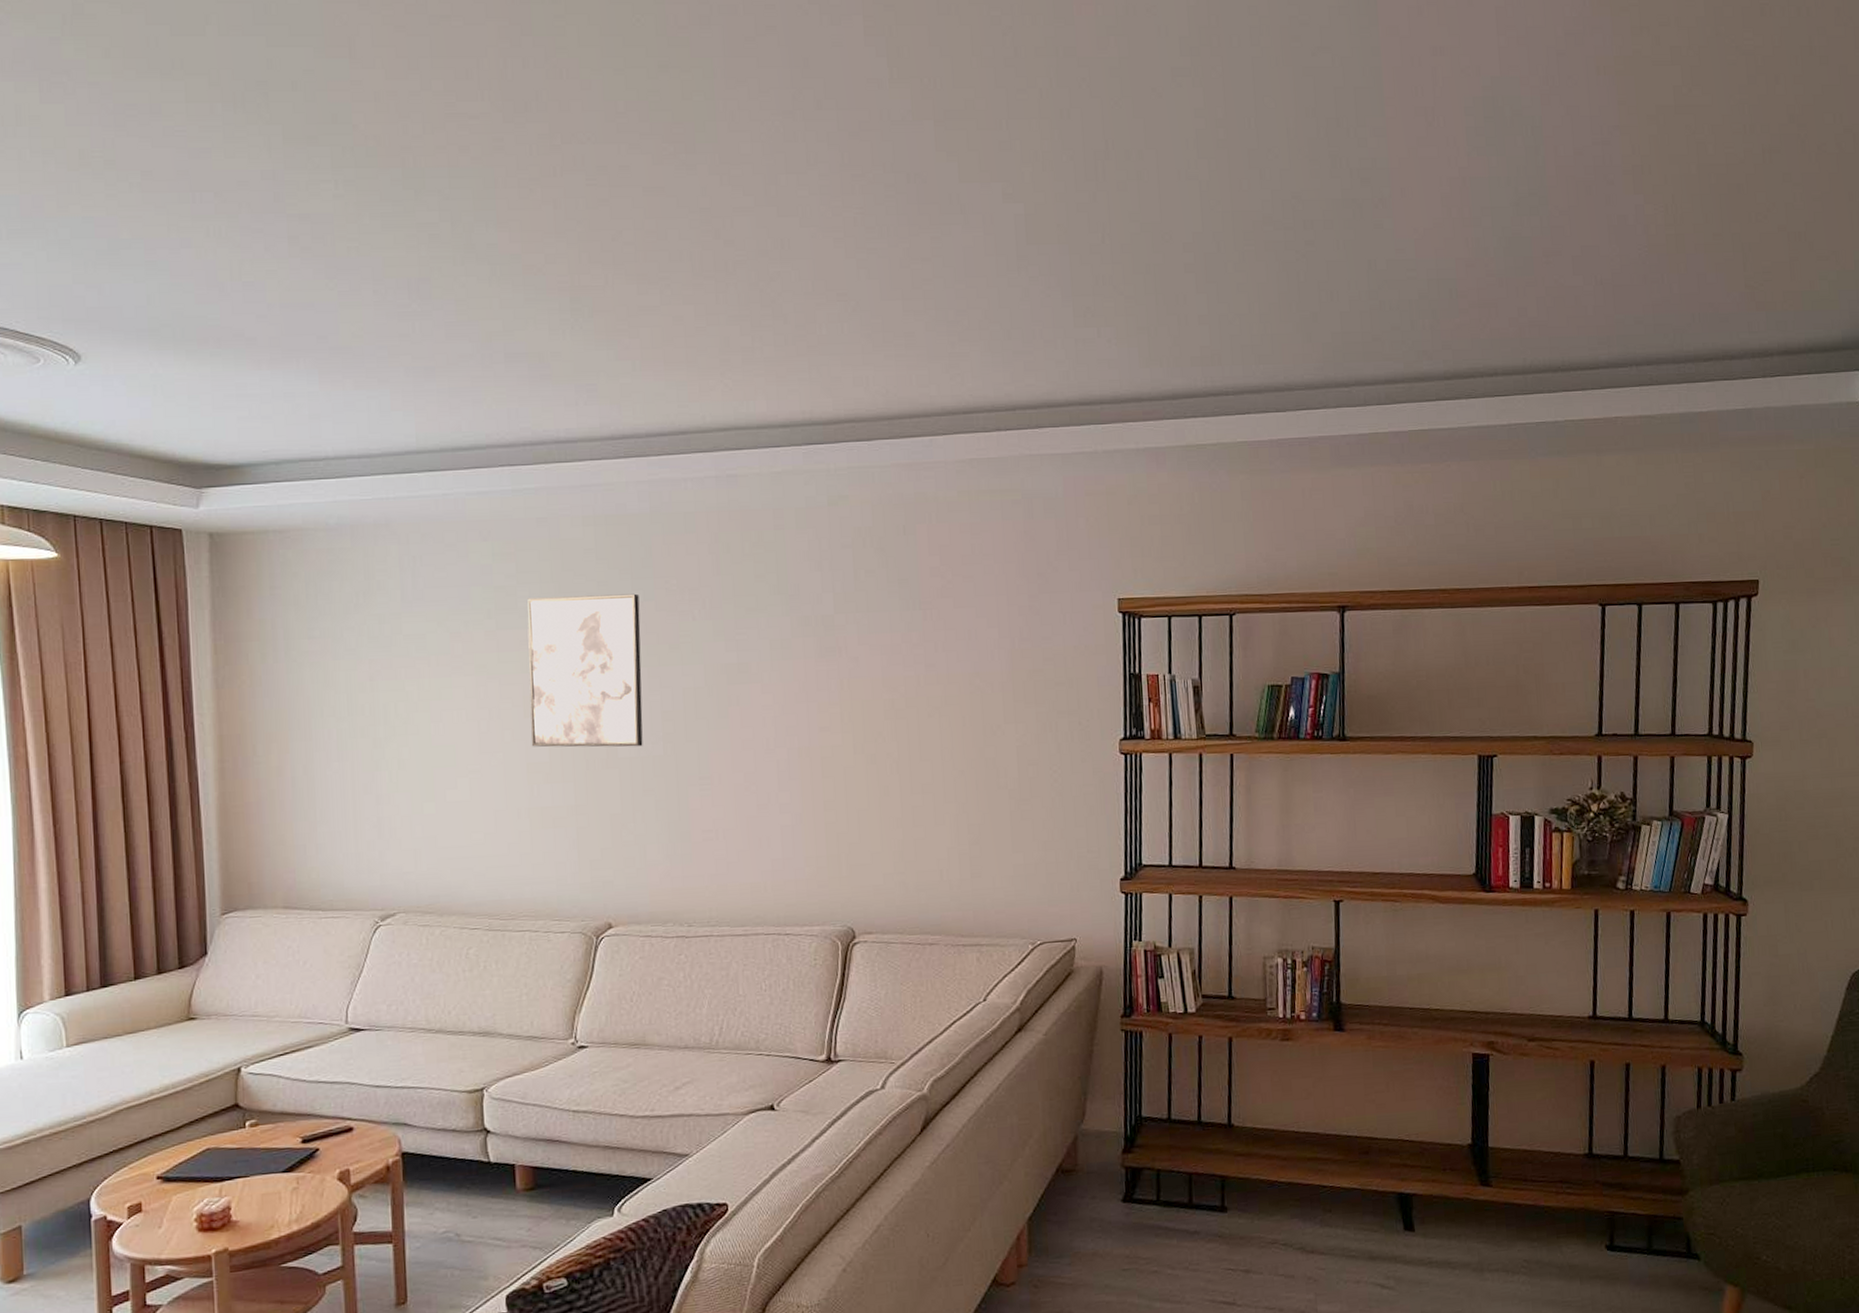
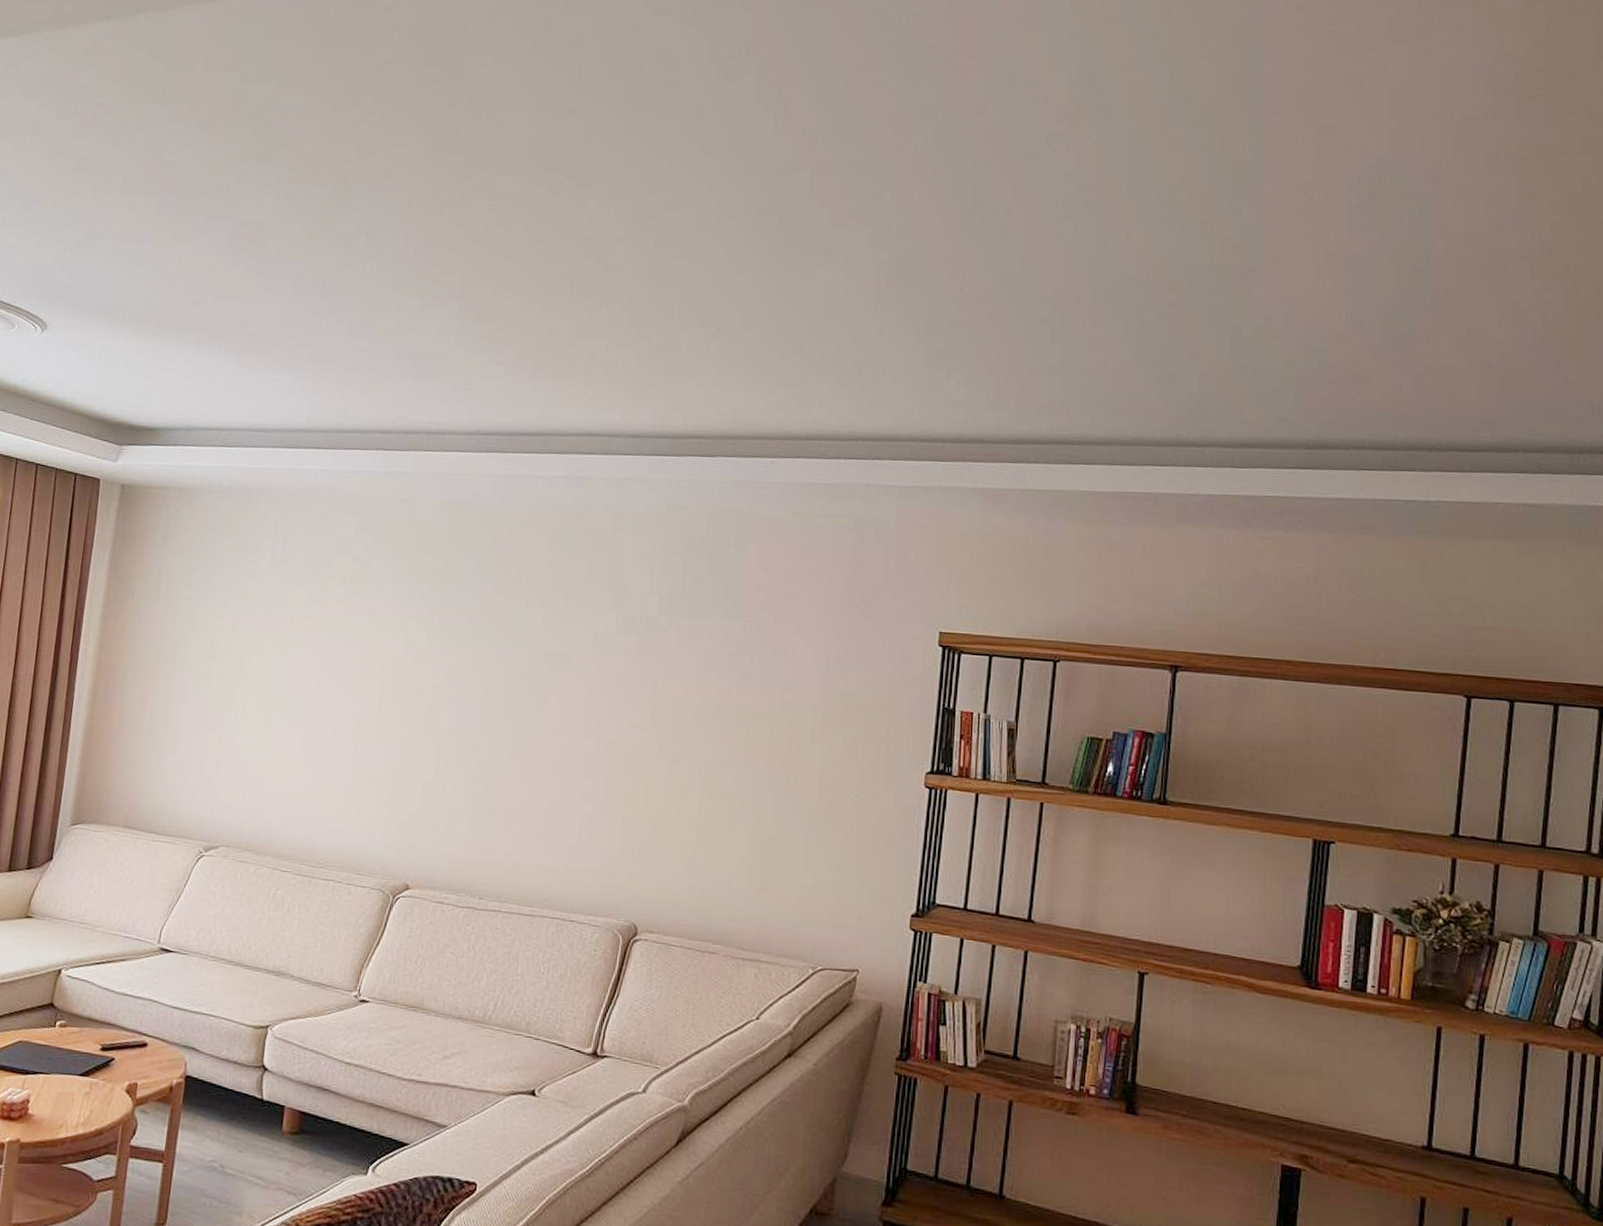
wall art: present [527,593,643,747] -> none [362,570,480,720]

